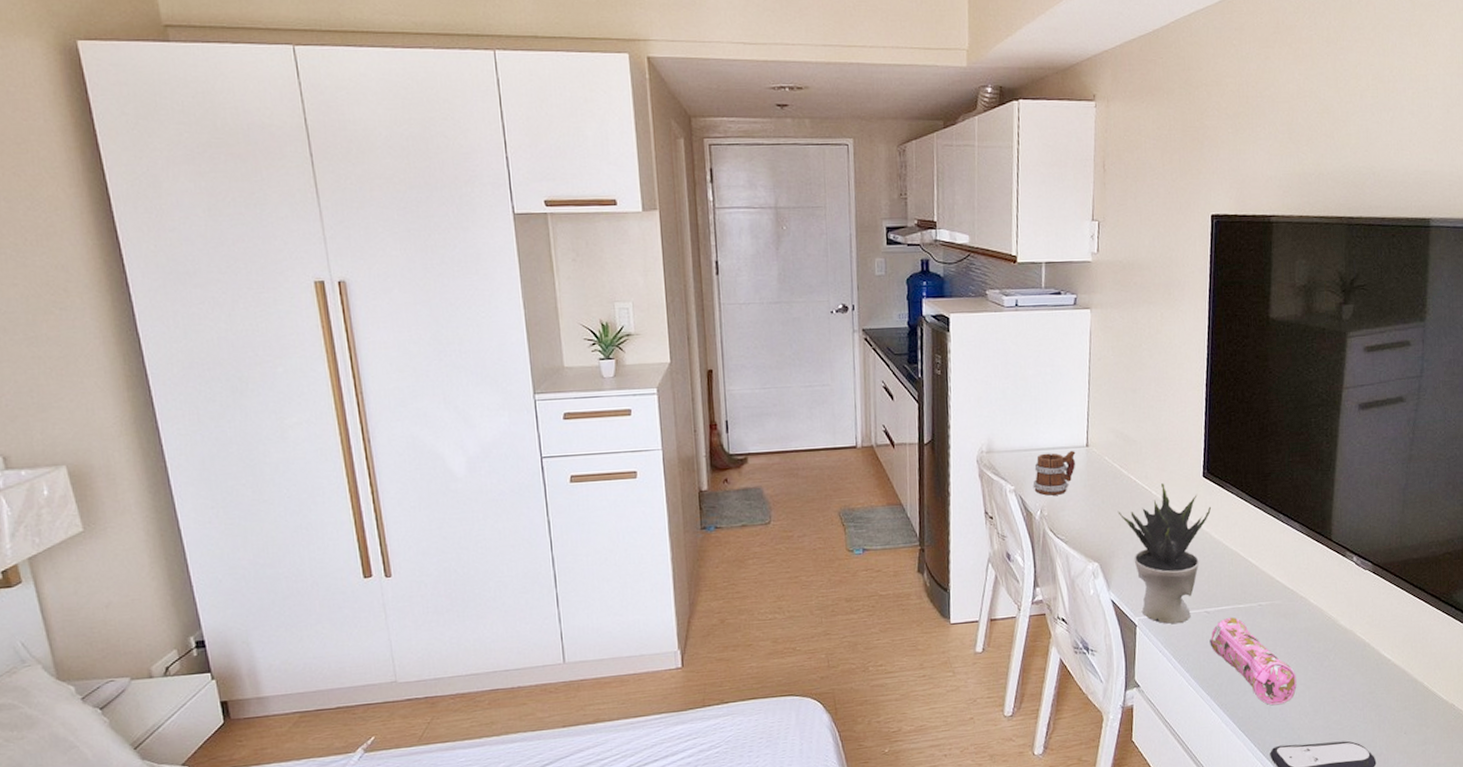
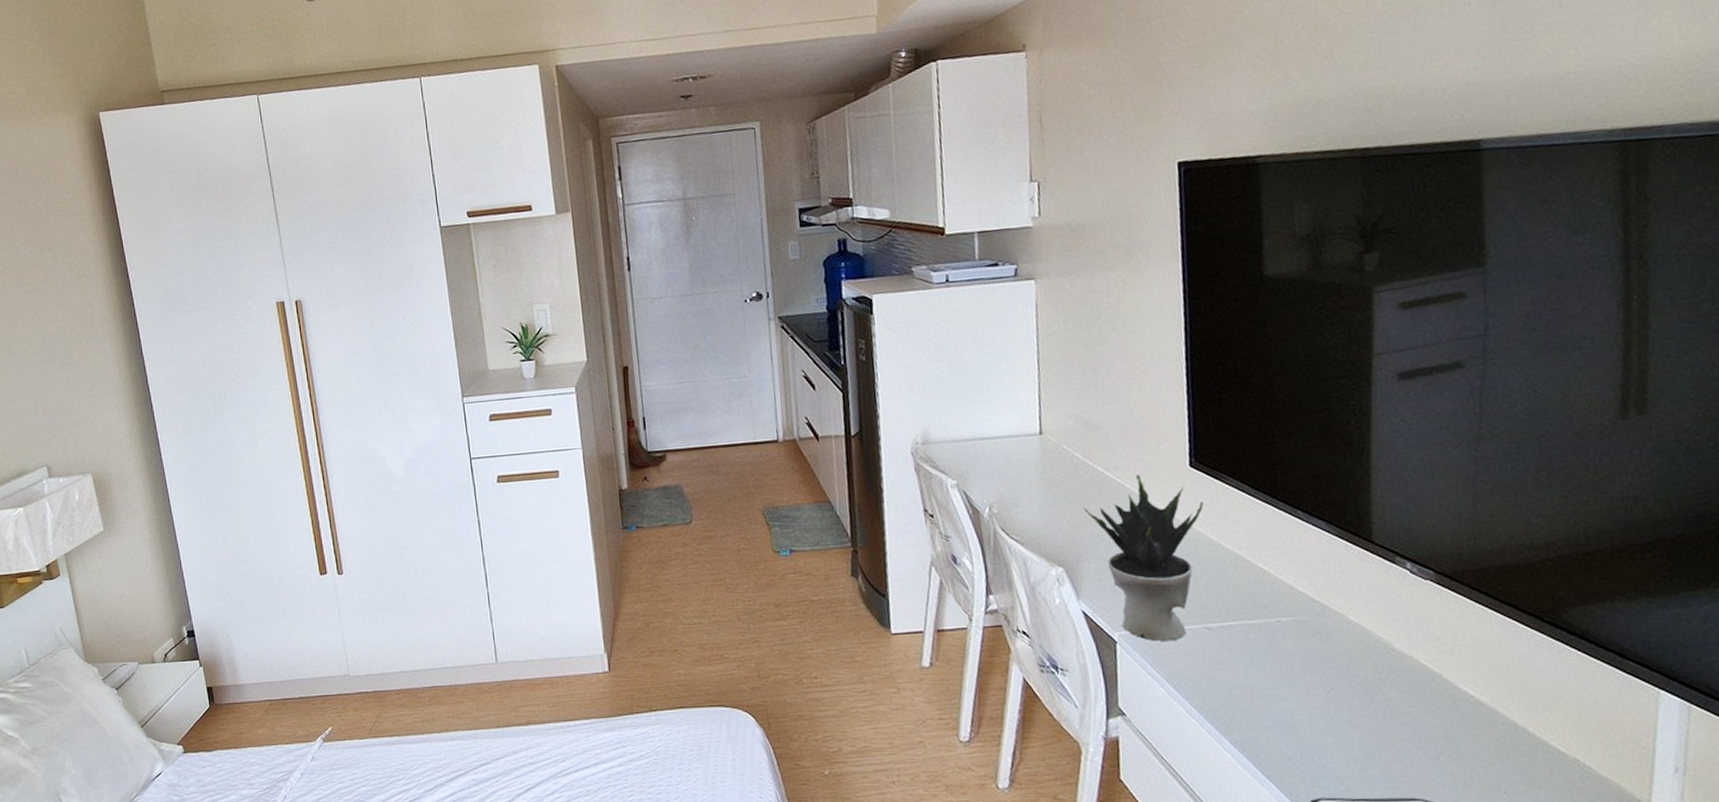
mug: present [1032,450,1076,496] -> none [978,438,1029,491]
pencil case: present [1210,617,1297,706] -> none [1213,634,1339,747]

